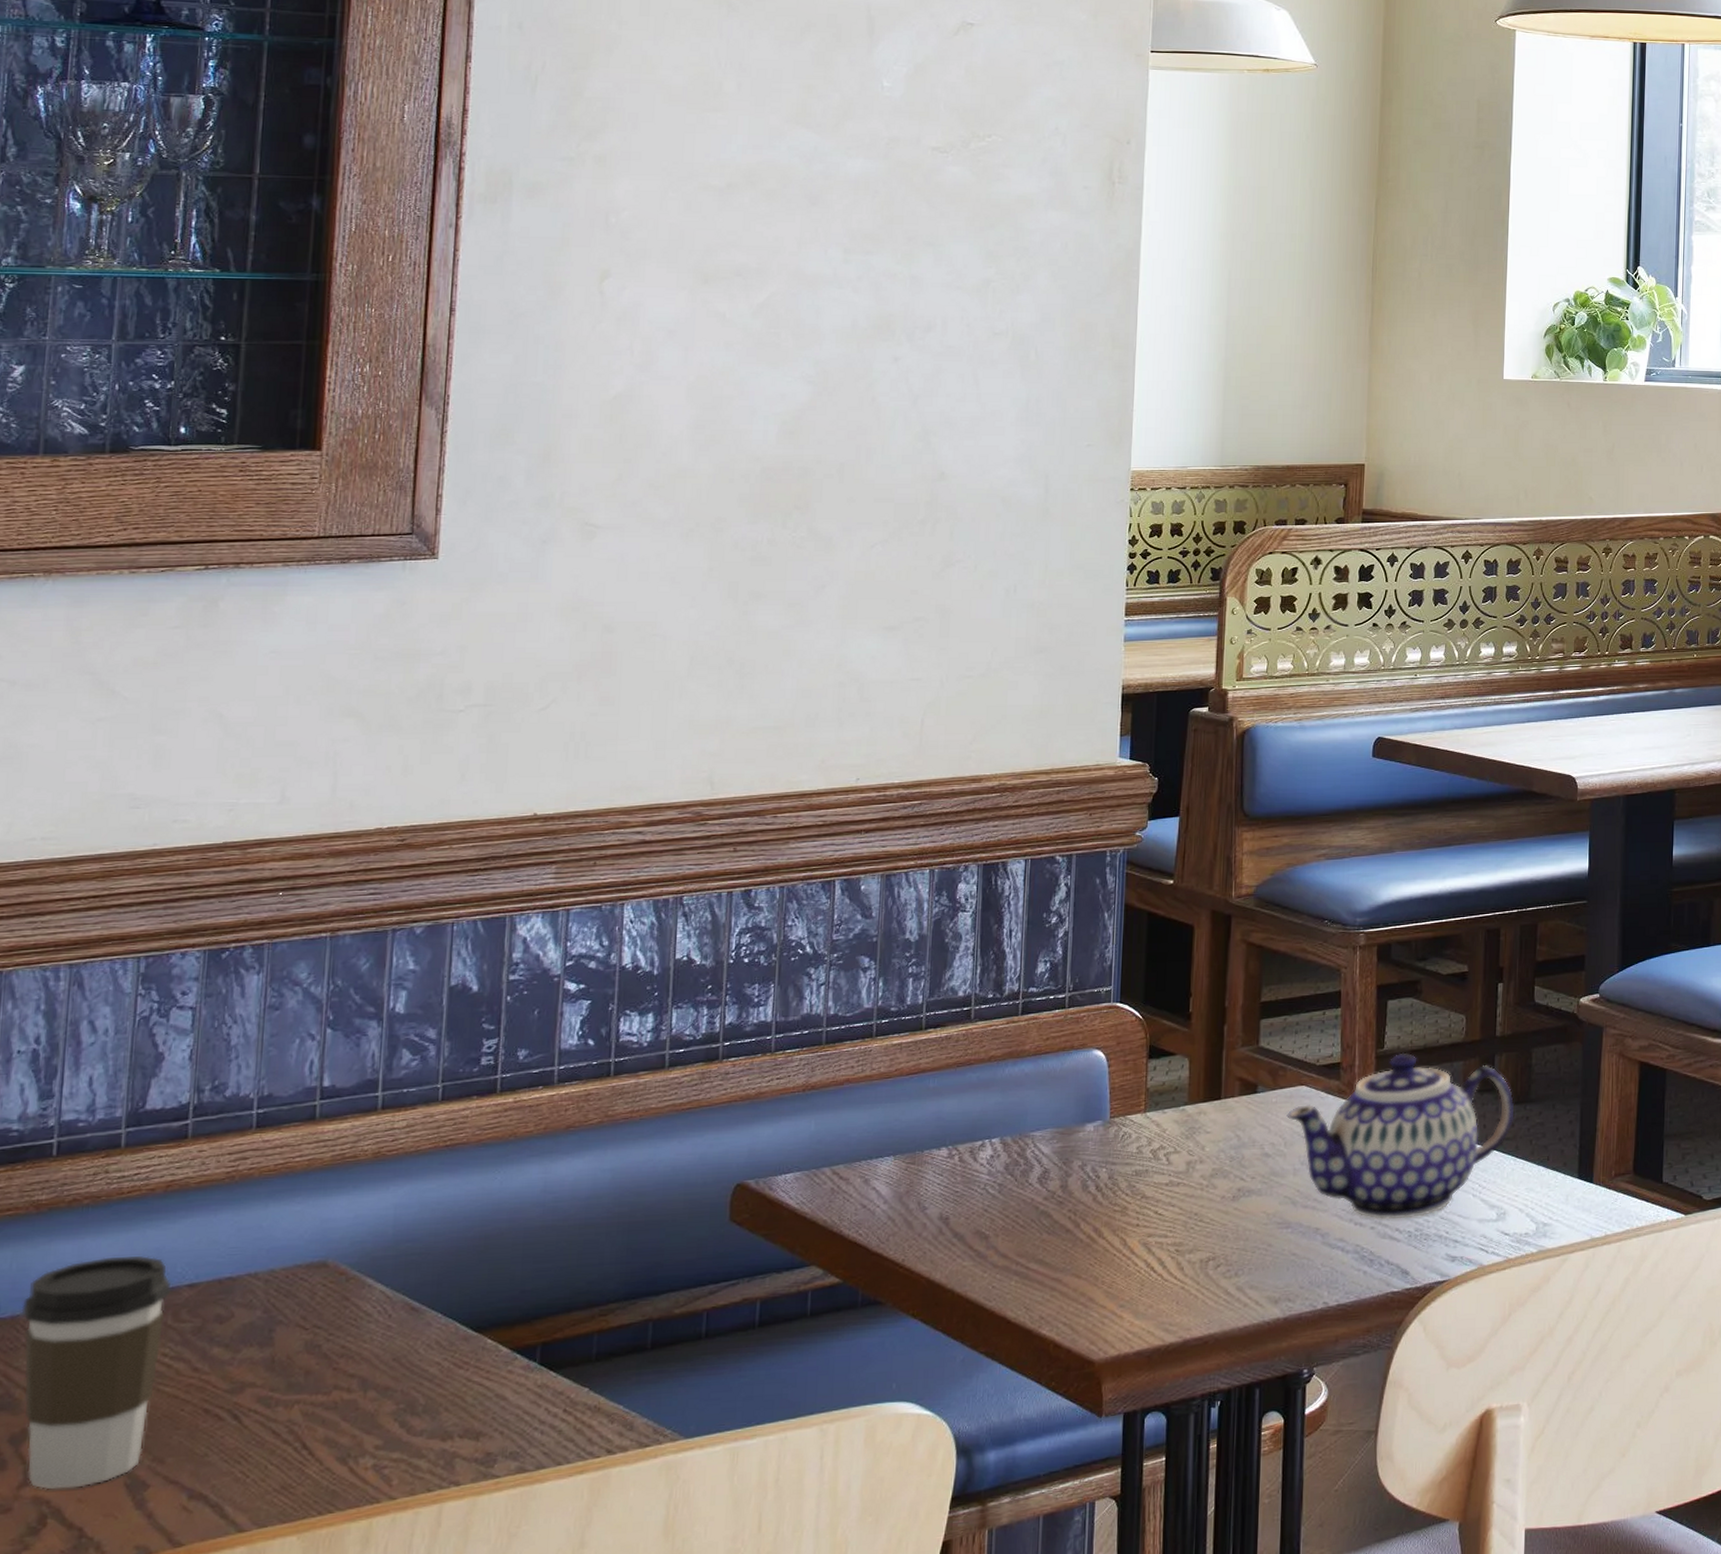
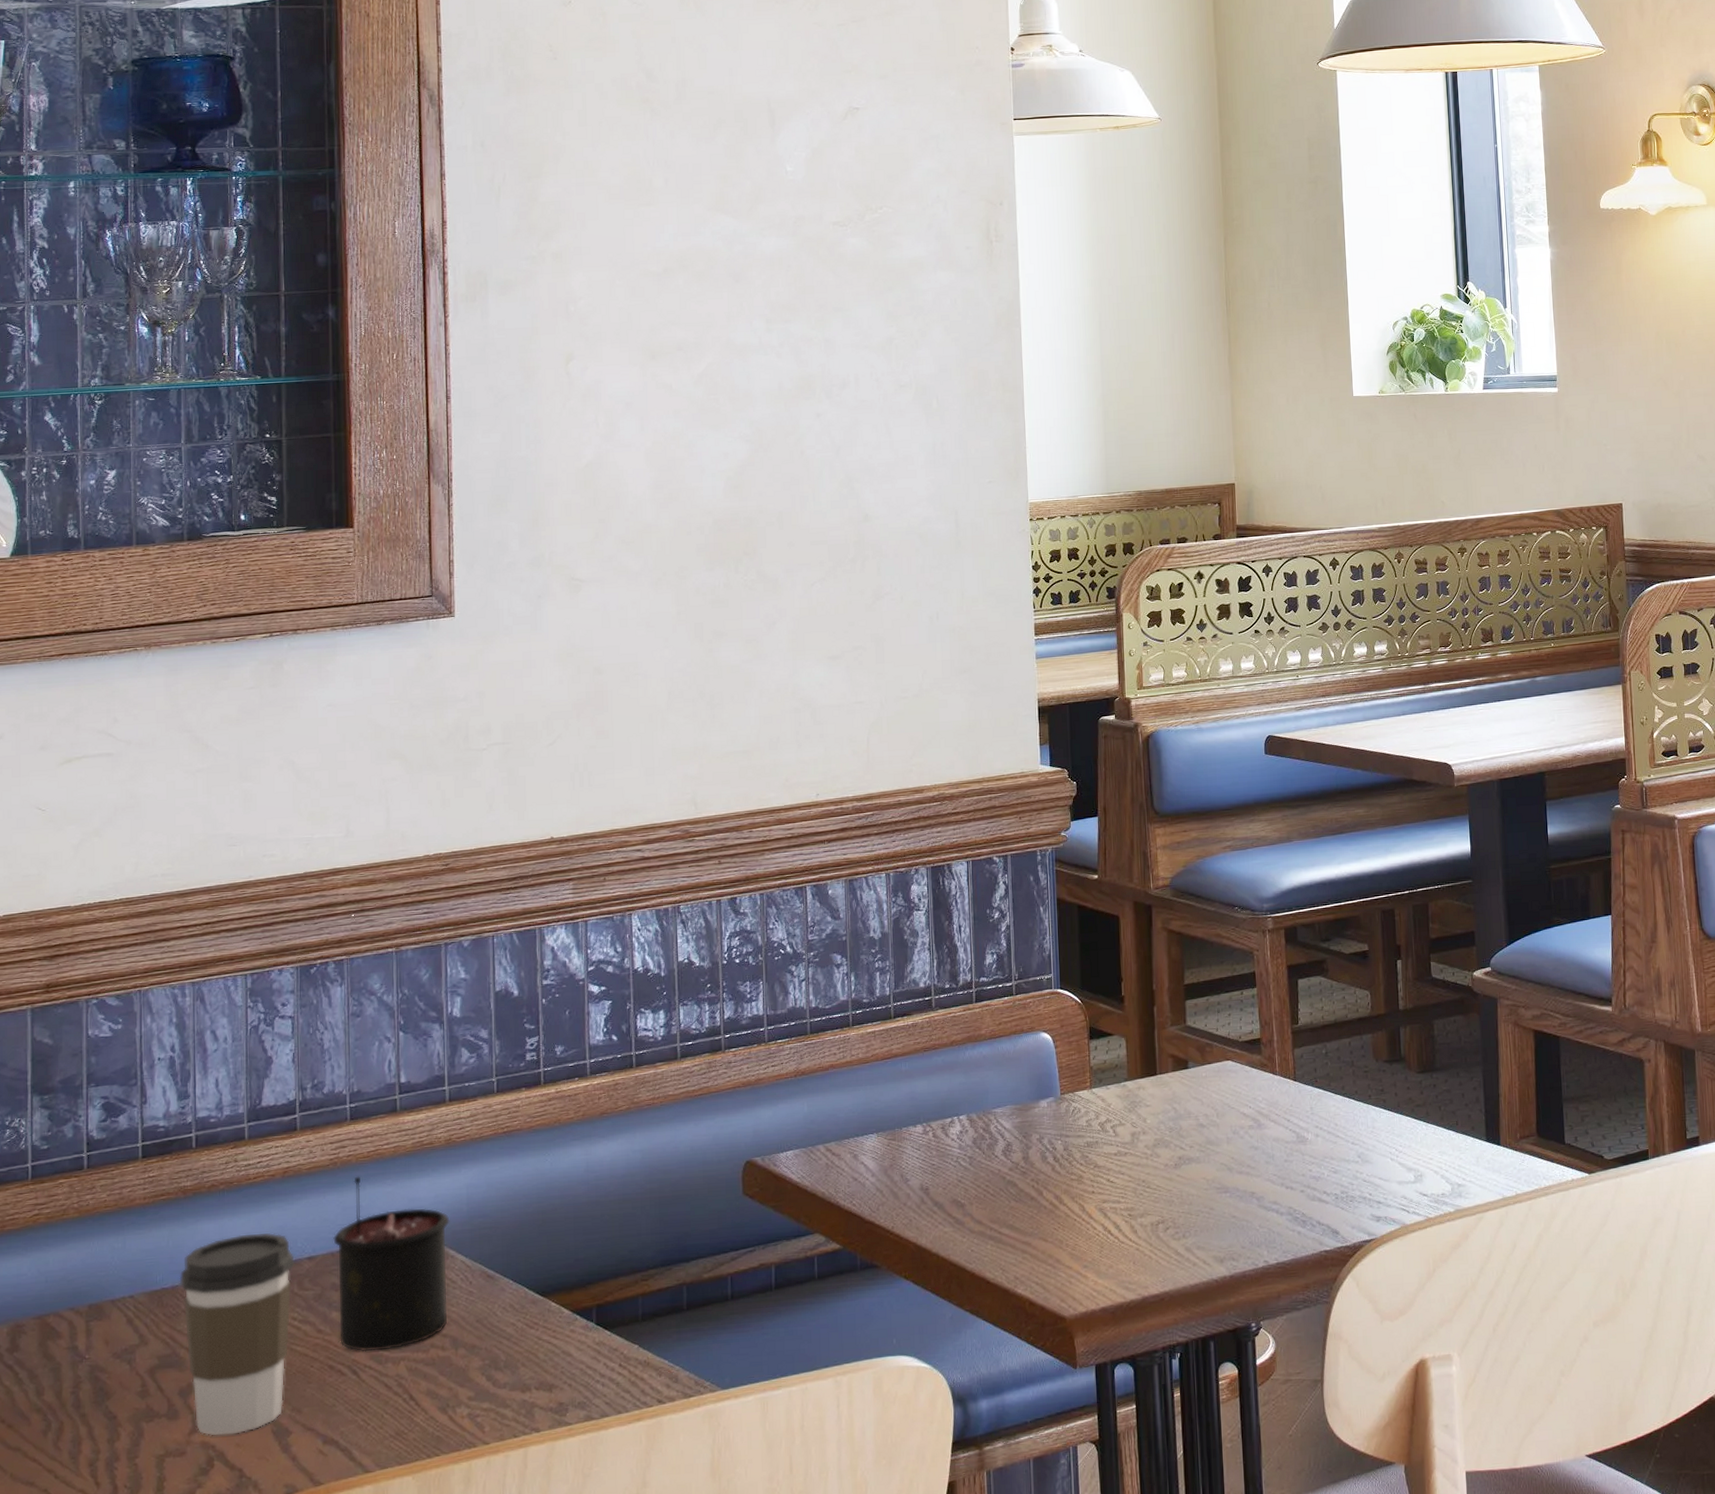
candle: none [220,1192,371,1394] -> present [333,1176,450,1352]
teapot: present [1287,1052,1515,1220] -> none [1216,1027,1423,1183]

